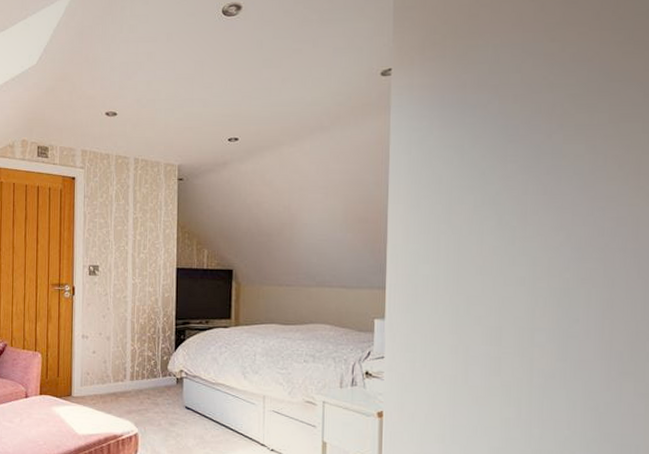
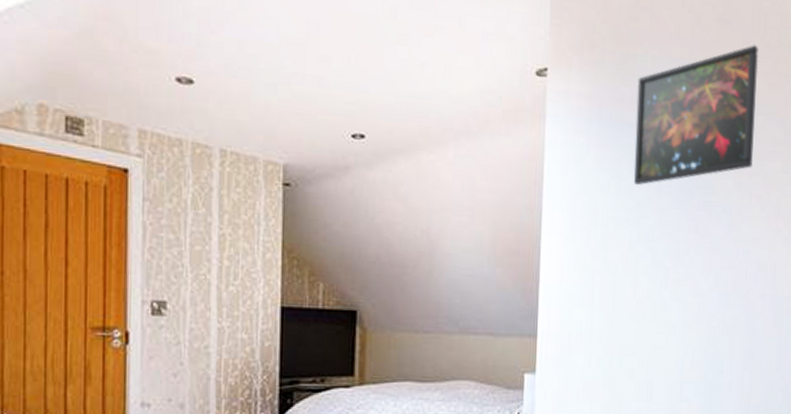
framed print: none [476,19,611,157] -> present [633,45,759,186]

